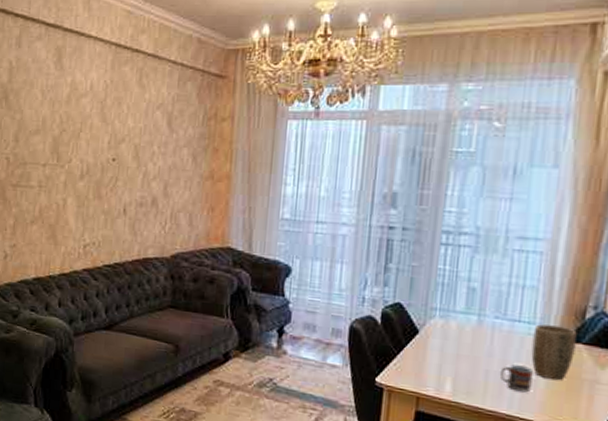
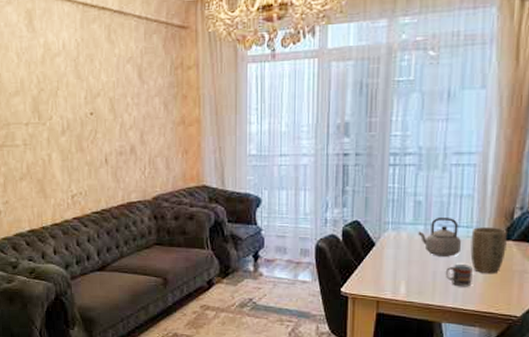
teapot: none [469,308,521,355] -> present [418,216,461,257]

